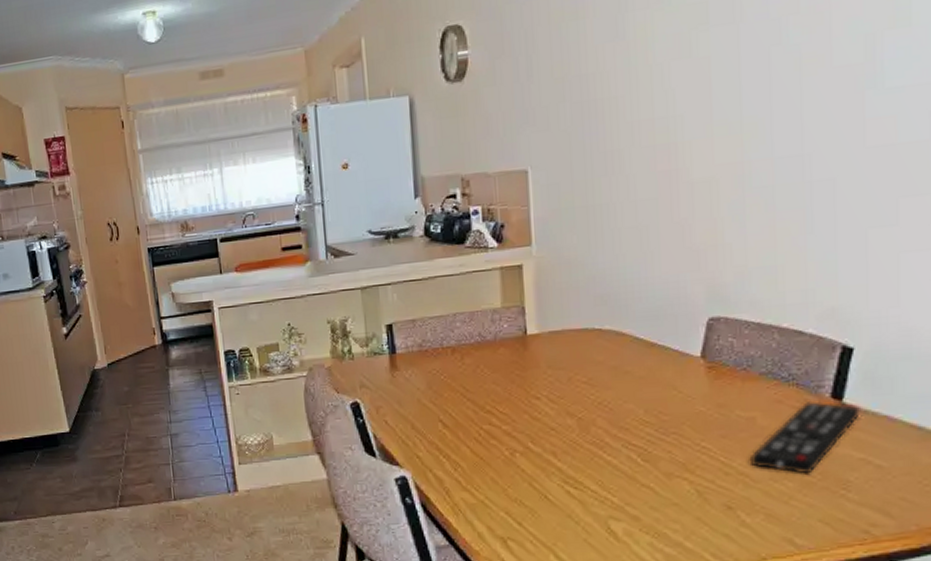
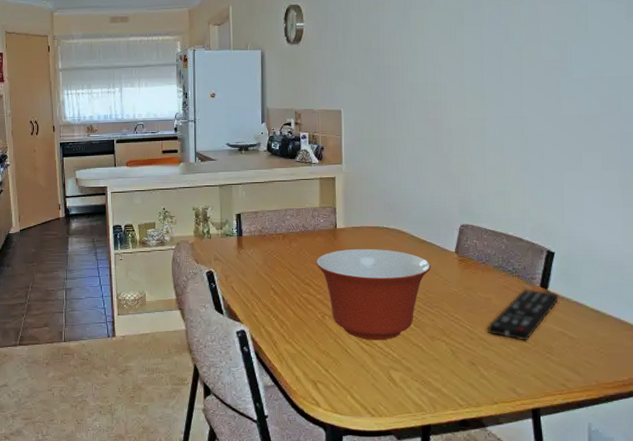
mixing bowl: none [499,359,665,482] -> present [316,248,431,340]

